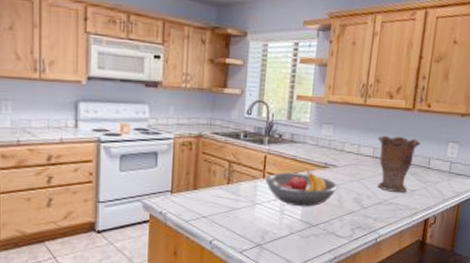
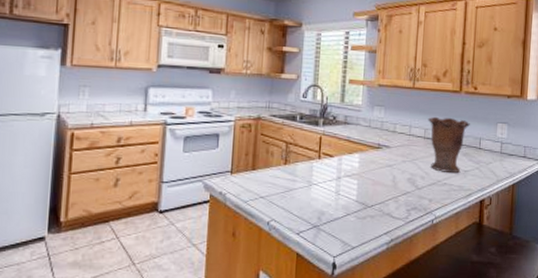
fruit bowl: present [265,171,338,207] -> none [321,152,392,188]

